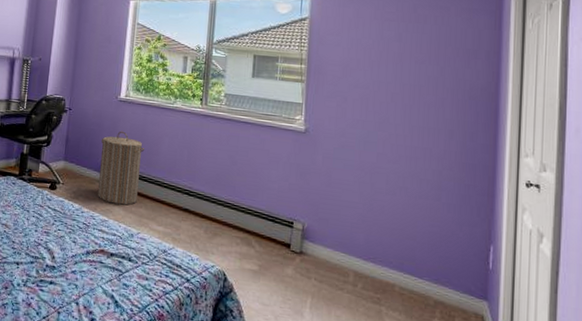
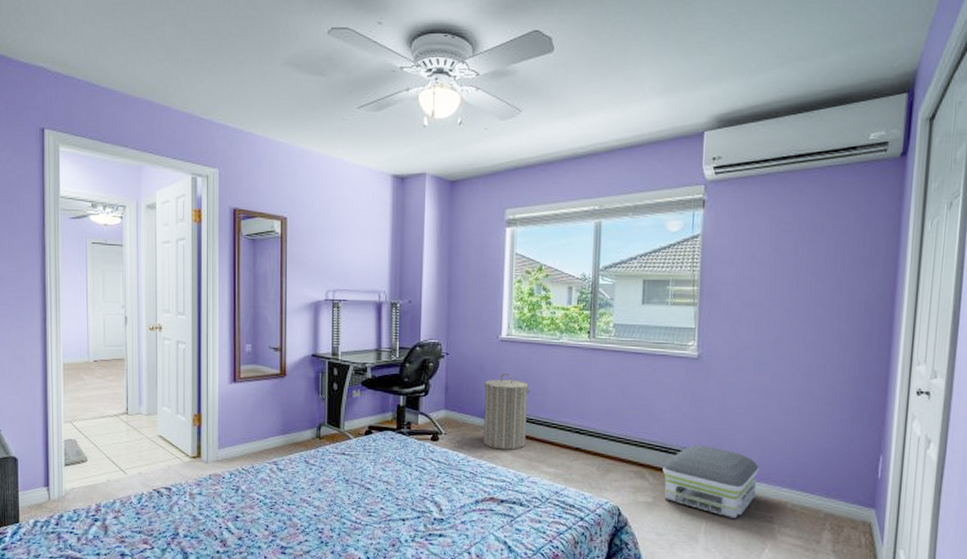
air purifier: none [268,216,366,296] -> present [662,445,759,519]

